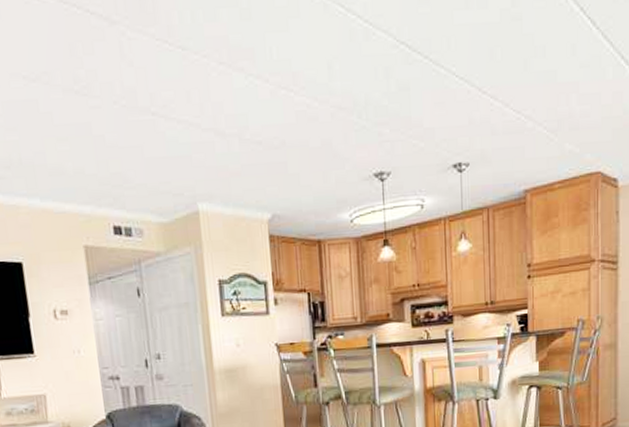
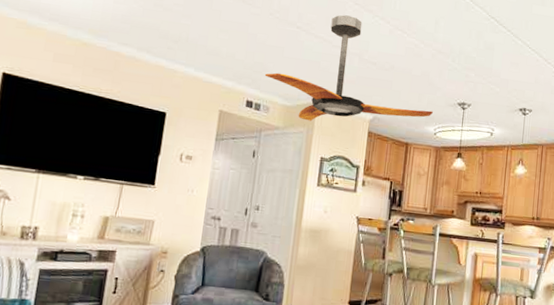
ceiling fan: none [127,82,344,237] -> present [264,15,433,121]

